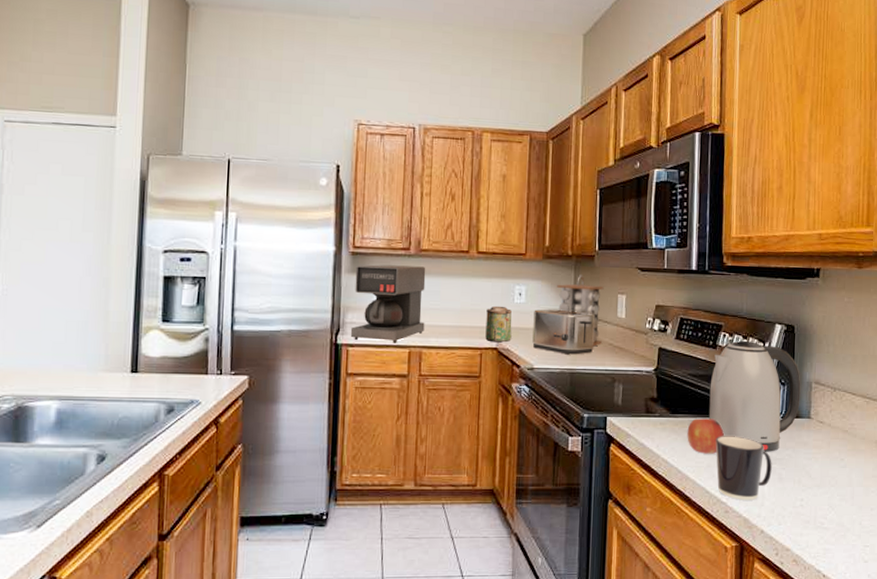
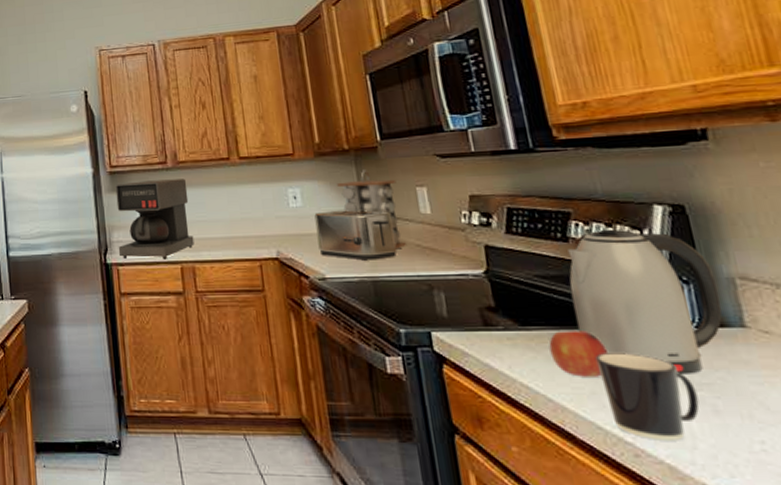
canister: present [485,305,512,343] -> none [259,212,294,252]

